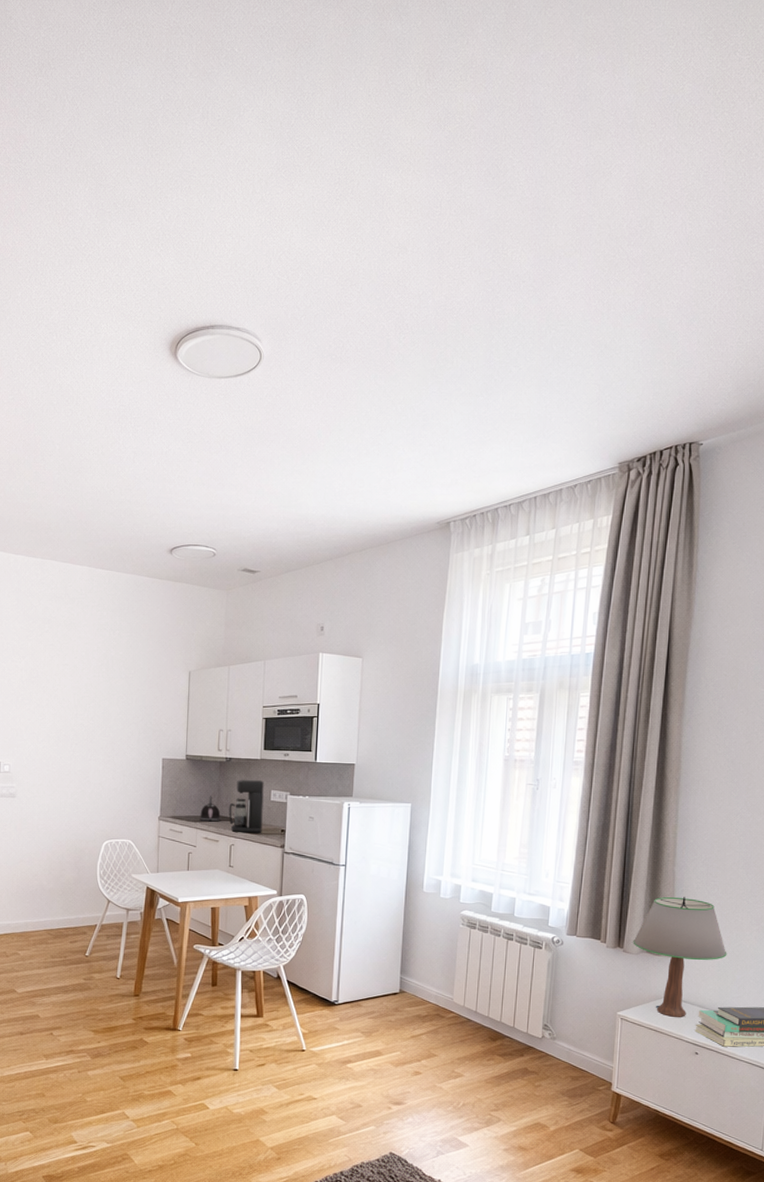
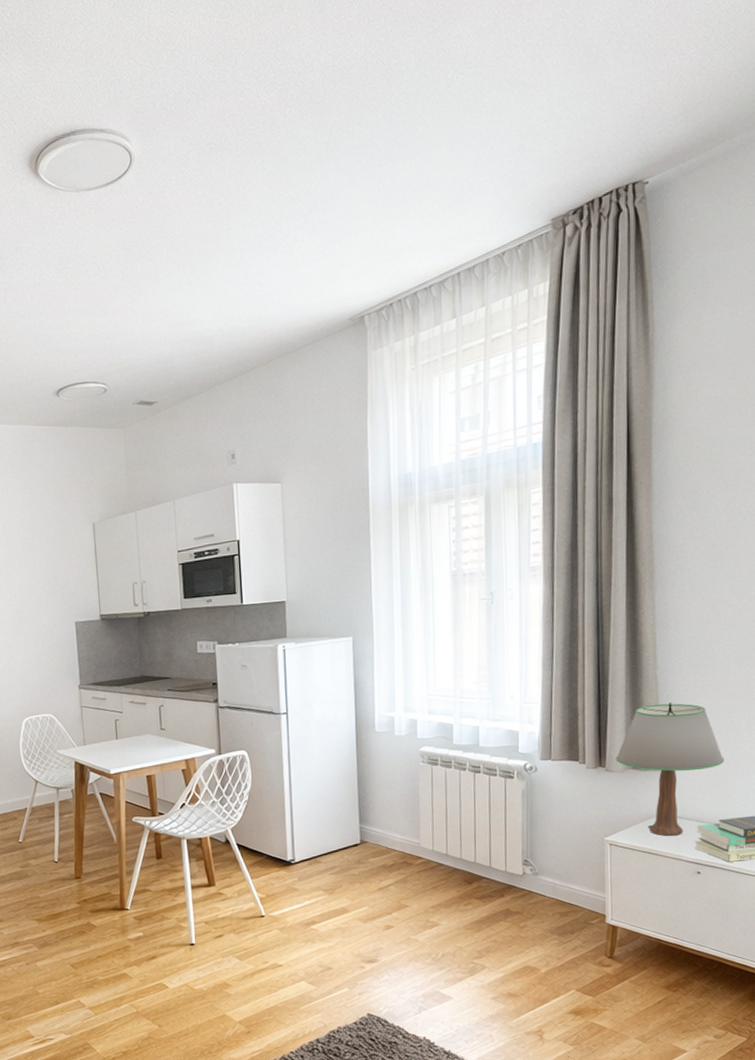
kettle: present [200,796,221,822] -> none [123,656,146,685]
coffee maker: present [228,779,264,834] -> none [153,631,192,693]

